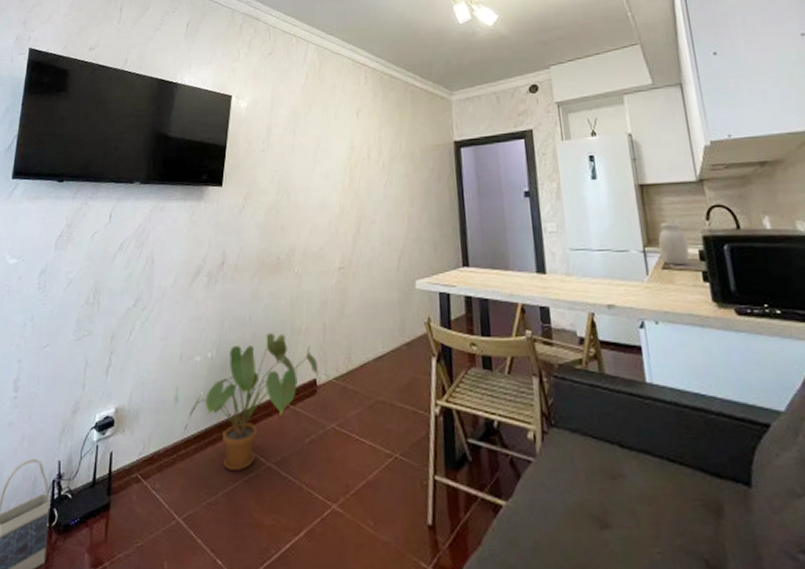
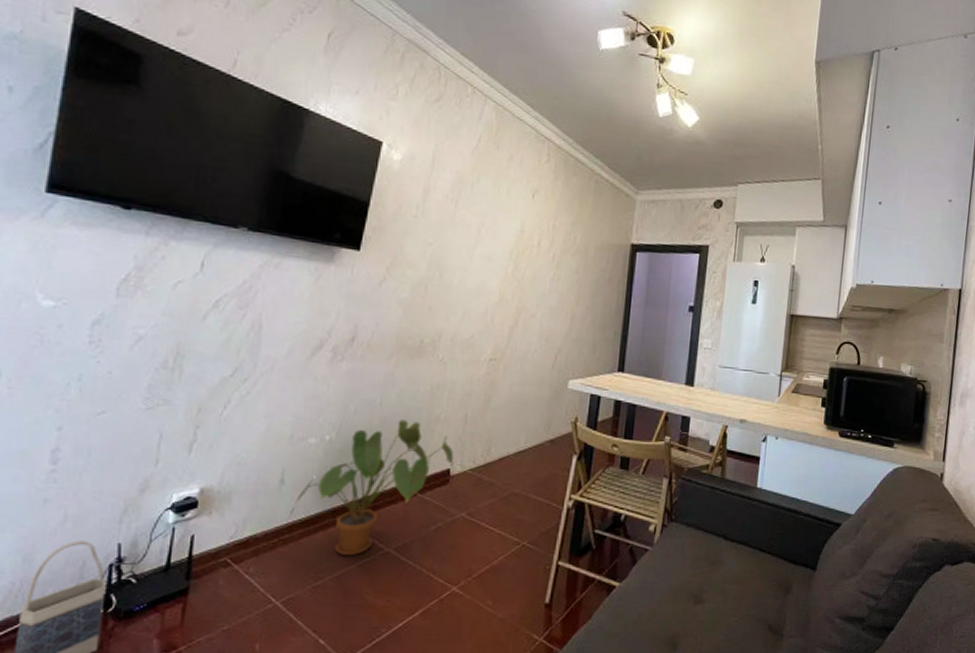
jar: present [658,222,690,266] -> none [793,352,818,391]

